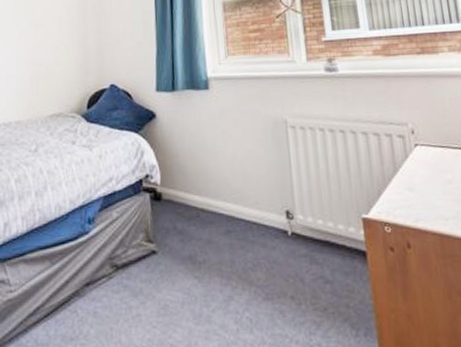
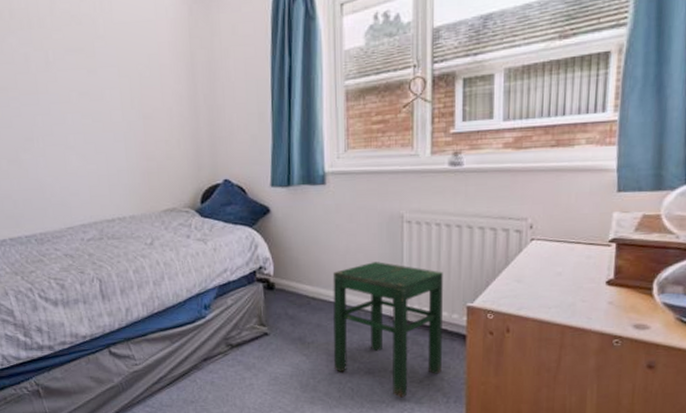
stool: none [221,169,346,330] -> present [333,262,443,398]

